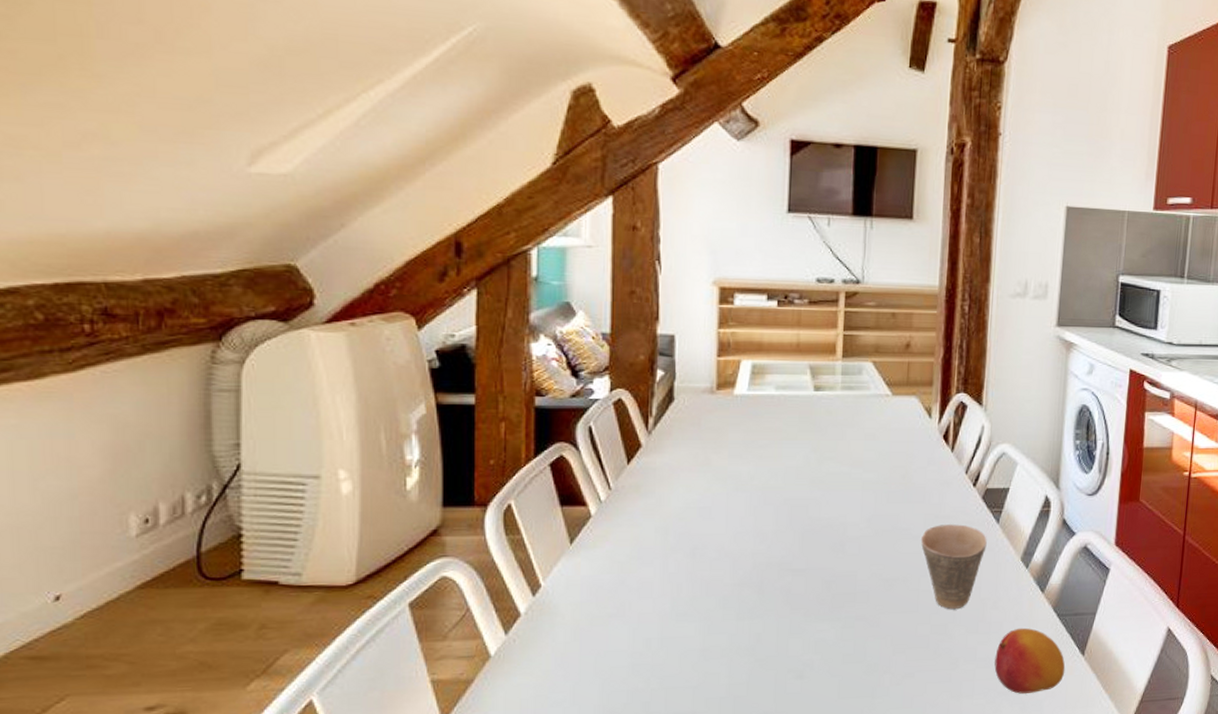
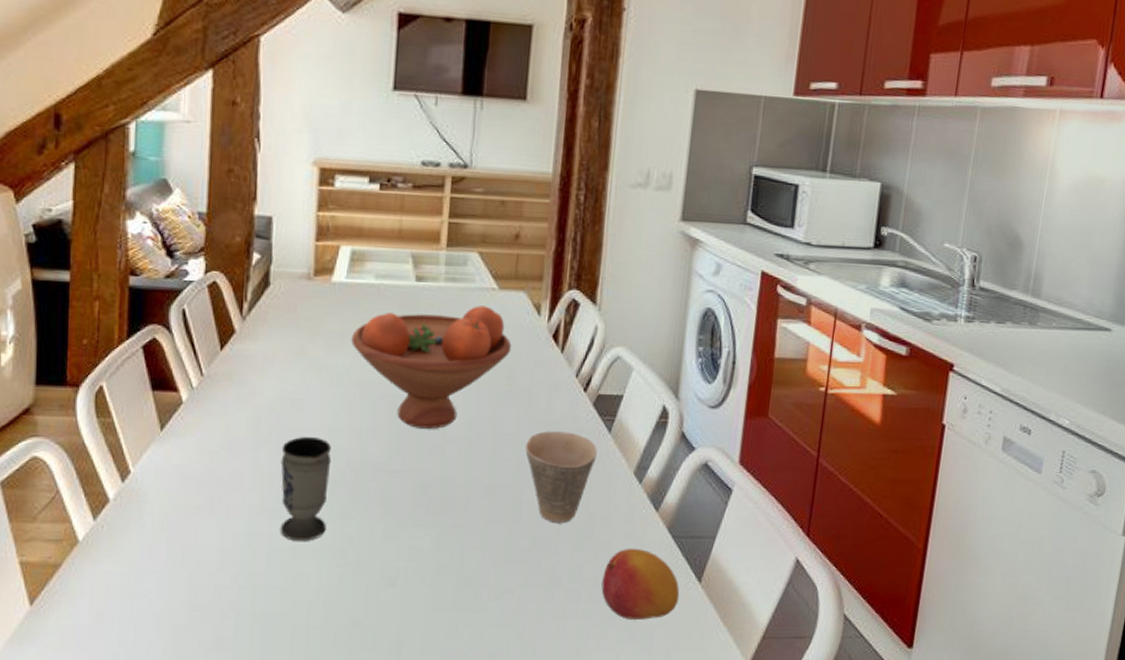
cup: none [689,541,738,642] -> present [280,436,332,541]
fruit bowl: none [754,411,906,529] -> present [351,305,512,429]

